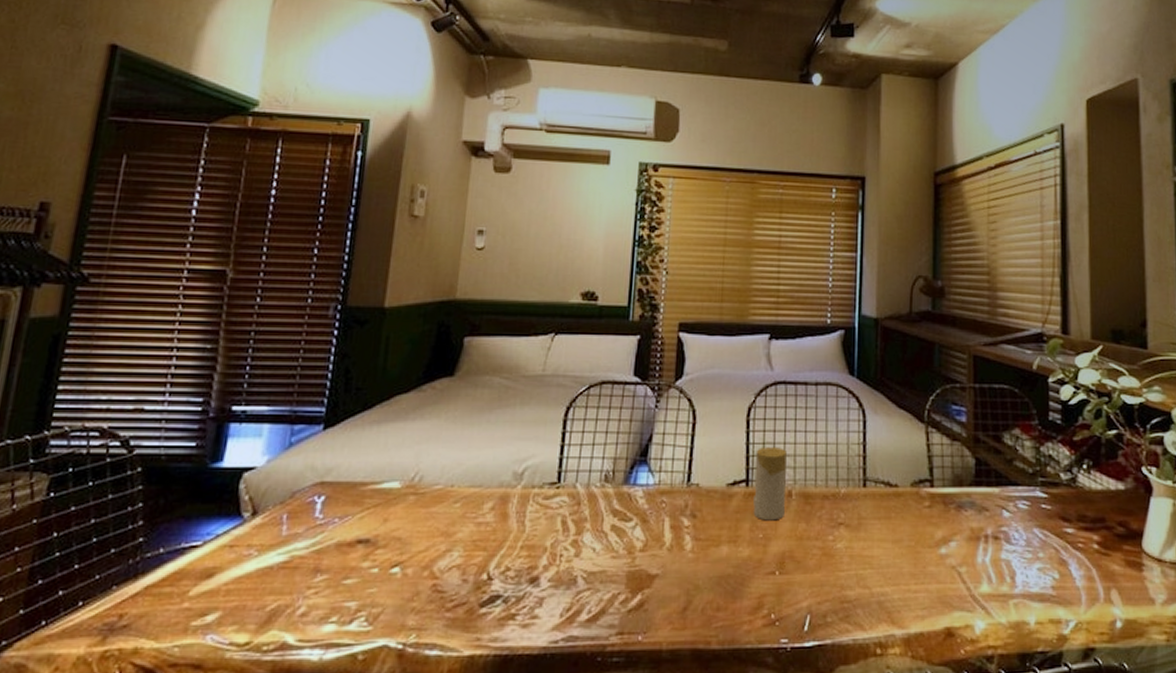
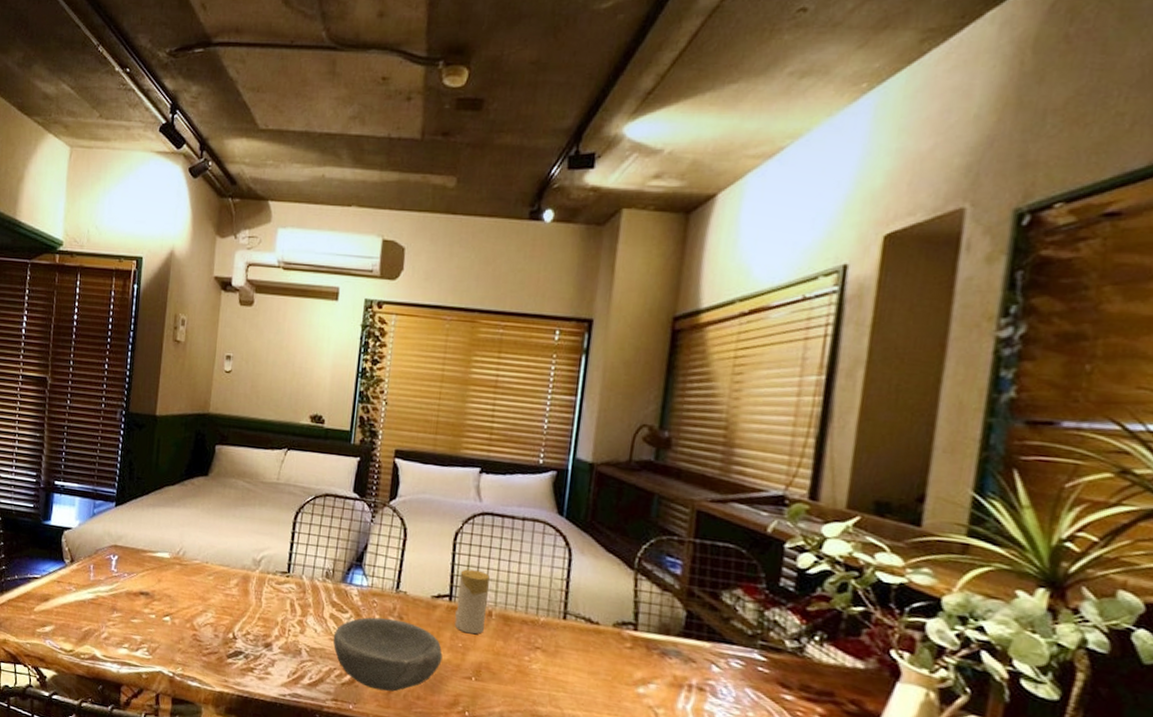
bowl: none [615,518,742,610] -> present [333,617,443,692]

